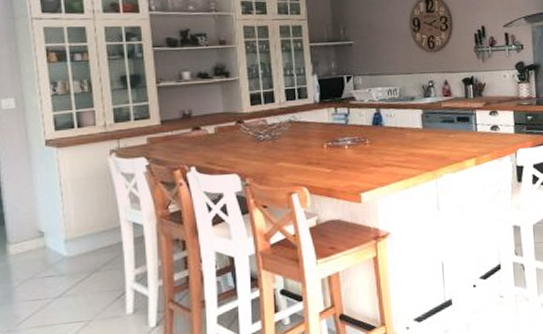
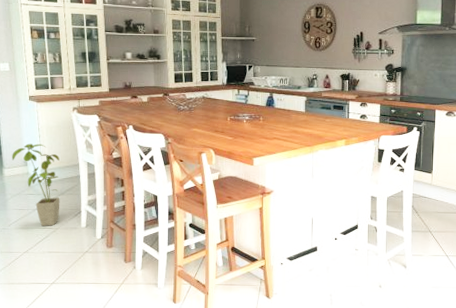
house plant: none [21,204,94,320] -> present [12,143,60,226]

